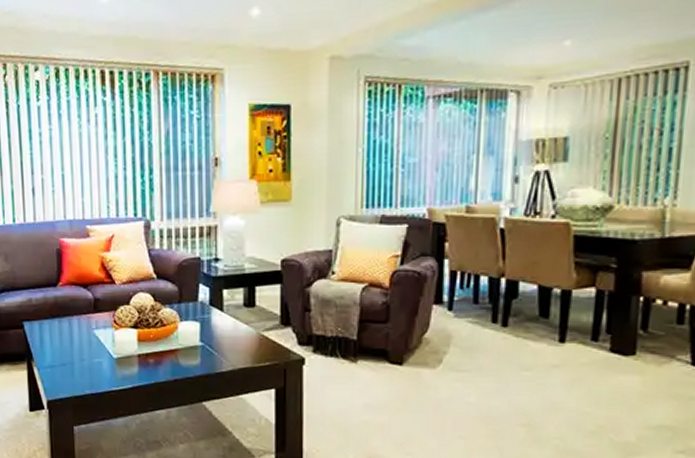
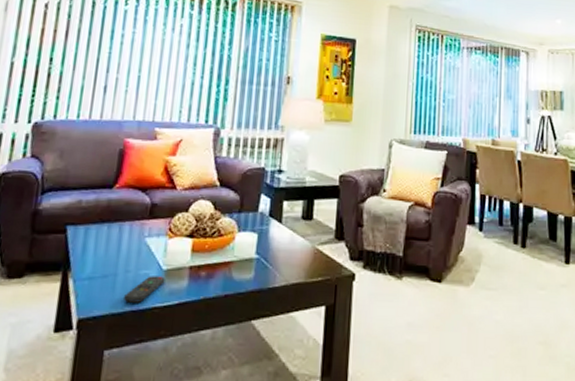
remote control: none [83,363,117,387] -> present [124,276,165,303]

